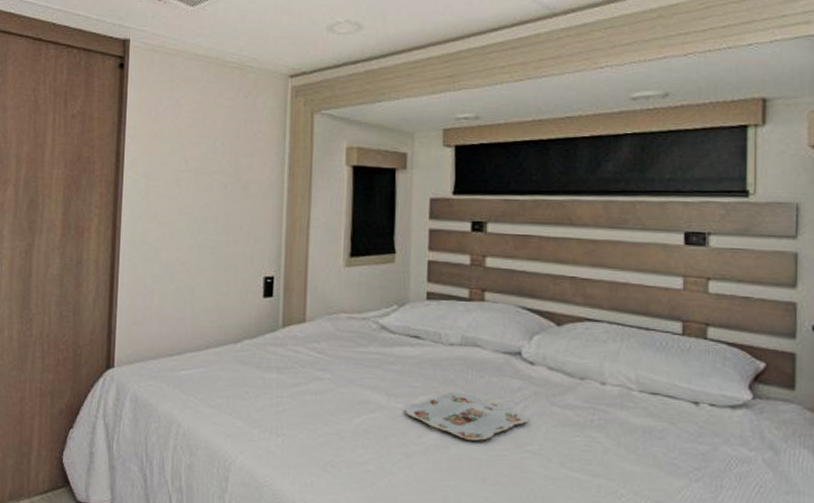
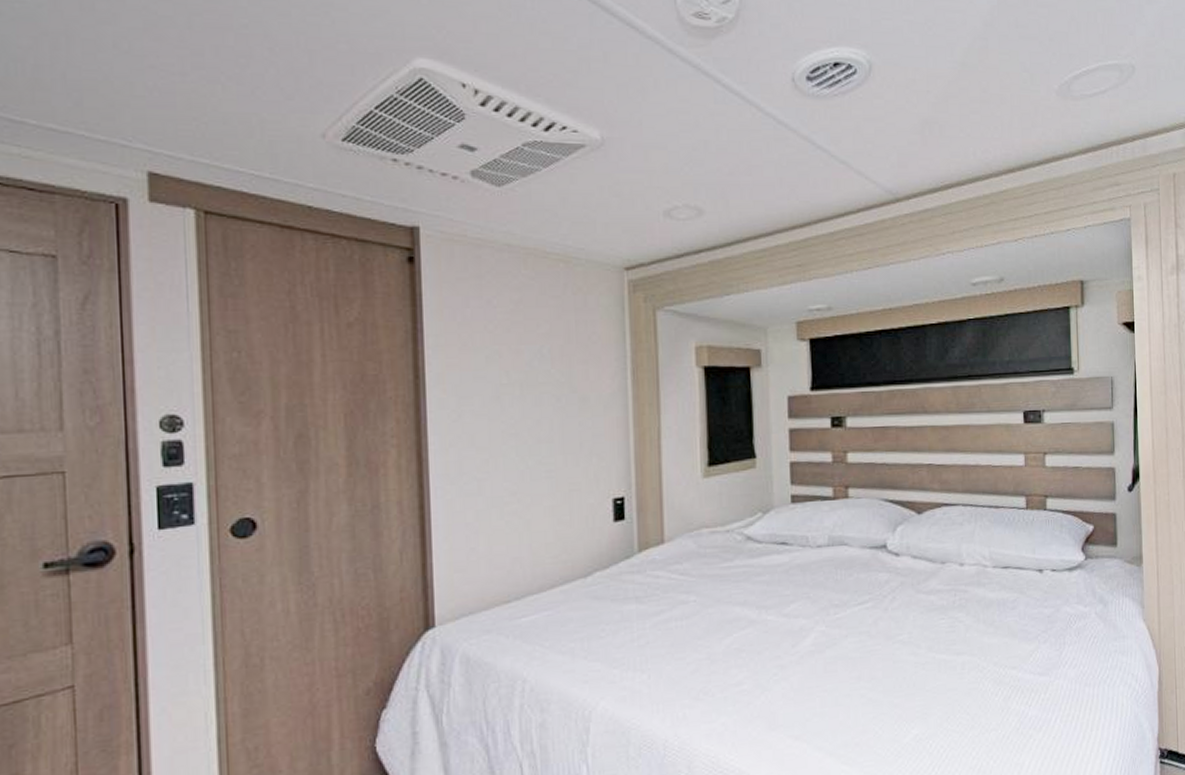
serving tray: present [404,392,529,441] -> none [776,594,898,641]

